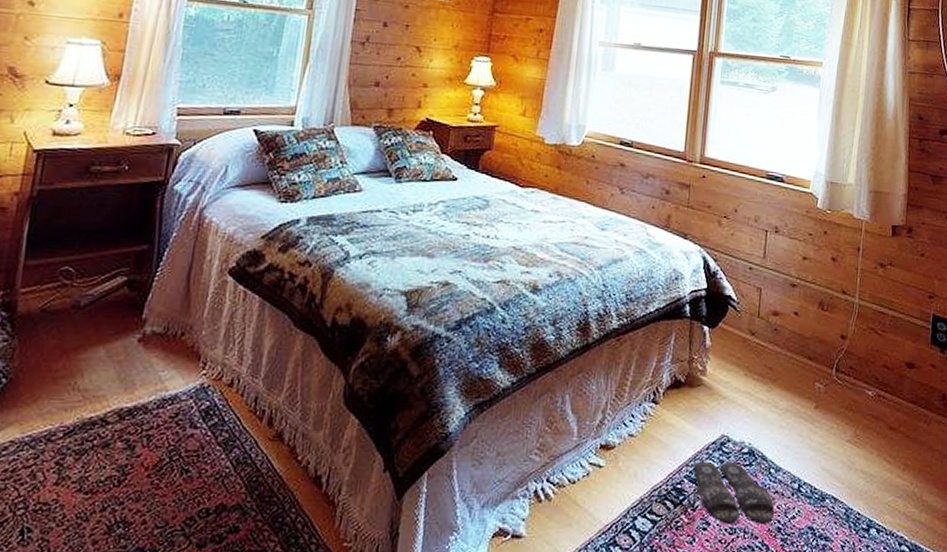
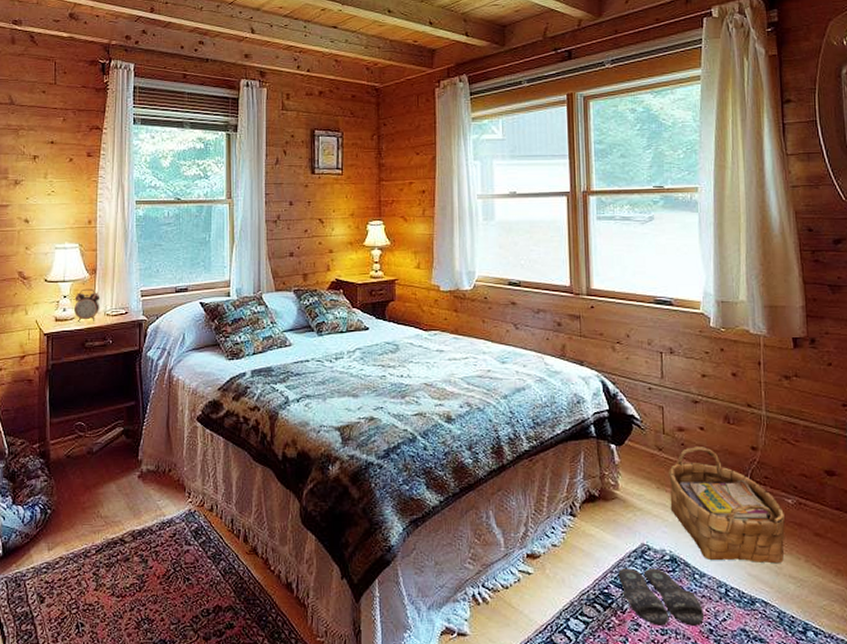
alarm clock: none [81,98,121,140] -> present [74,288,101,322]
woven basket: none [755,332,865,458] -> present [669,447,786,564]

